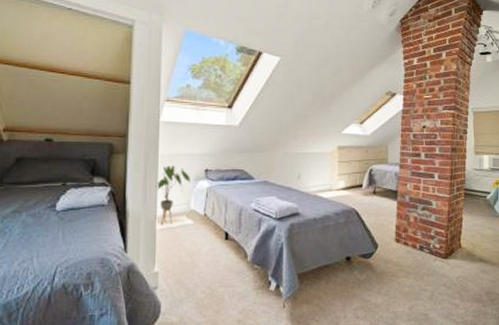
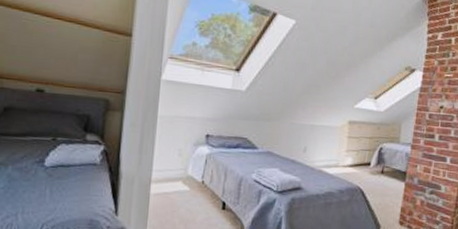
house plant: present [156,165,190,225] -> none [152,127,190,190]

